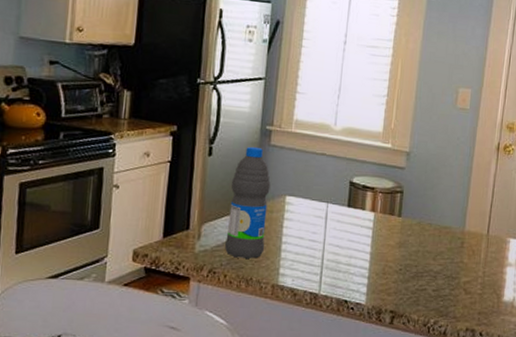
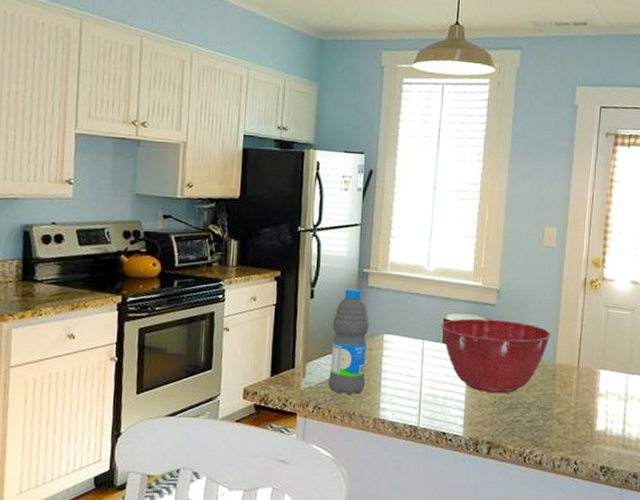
mixing bowl: none [346,181,461,261] -> present [441,318,551,394]

